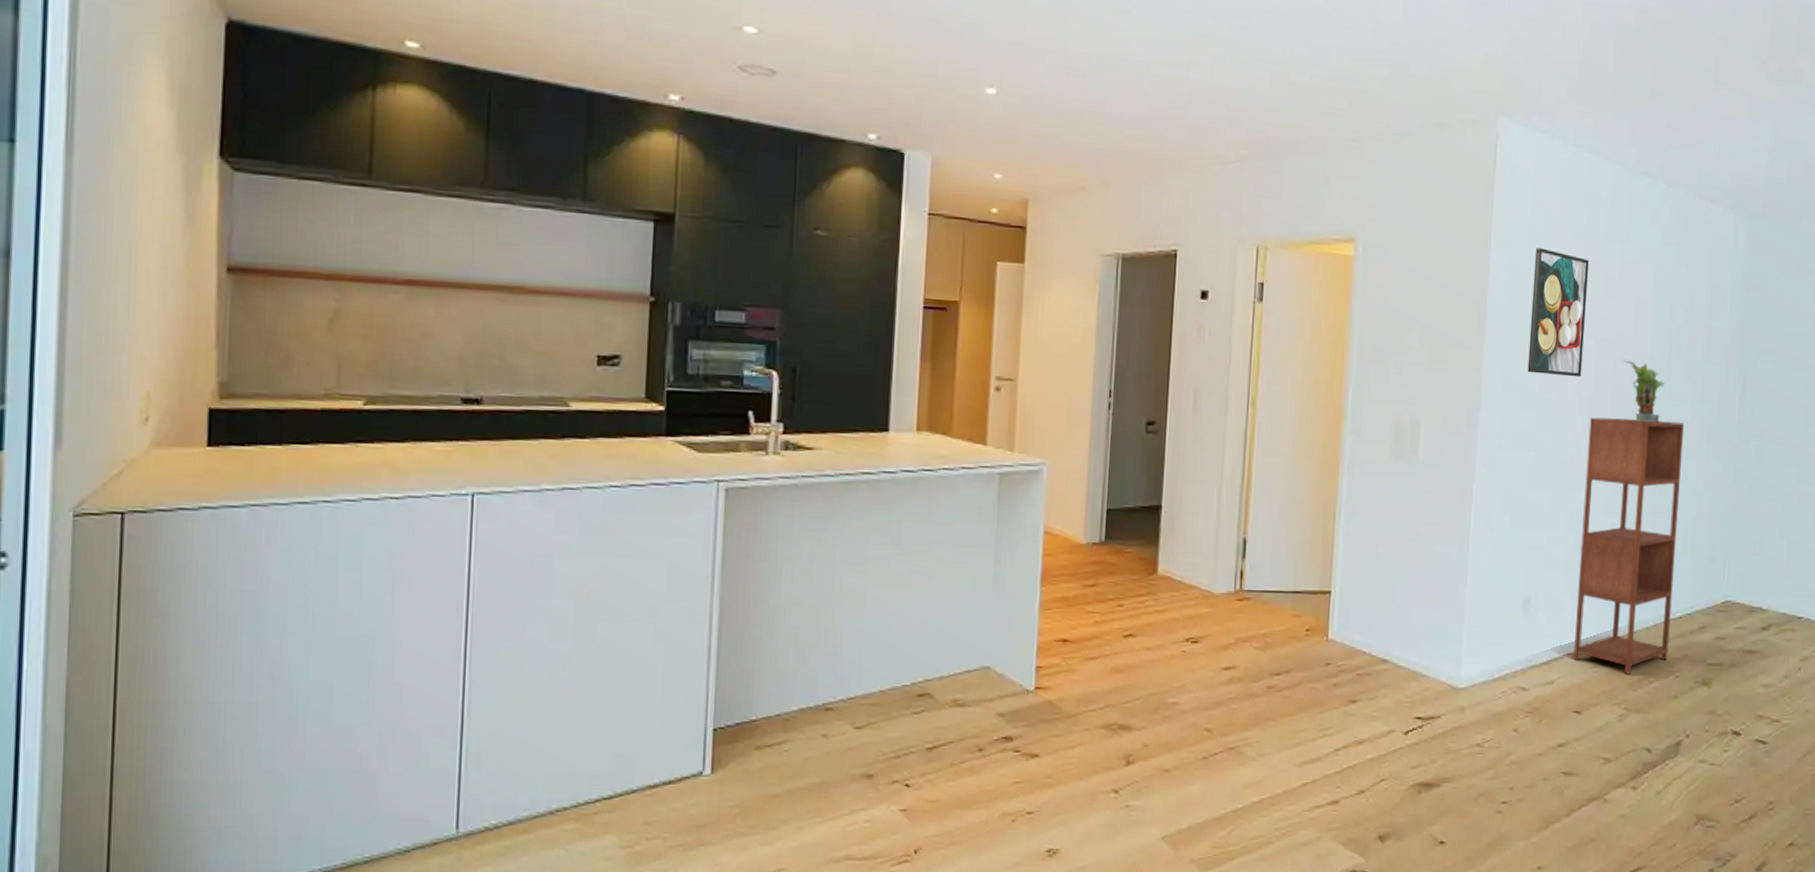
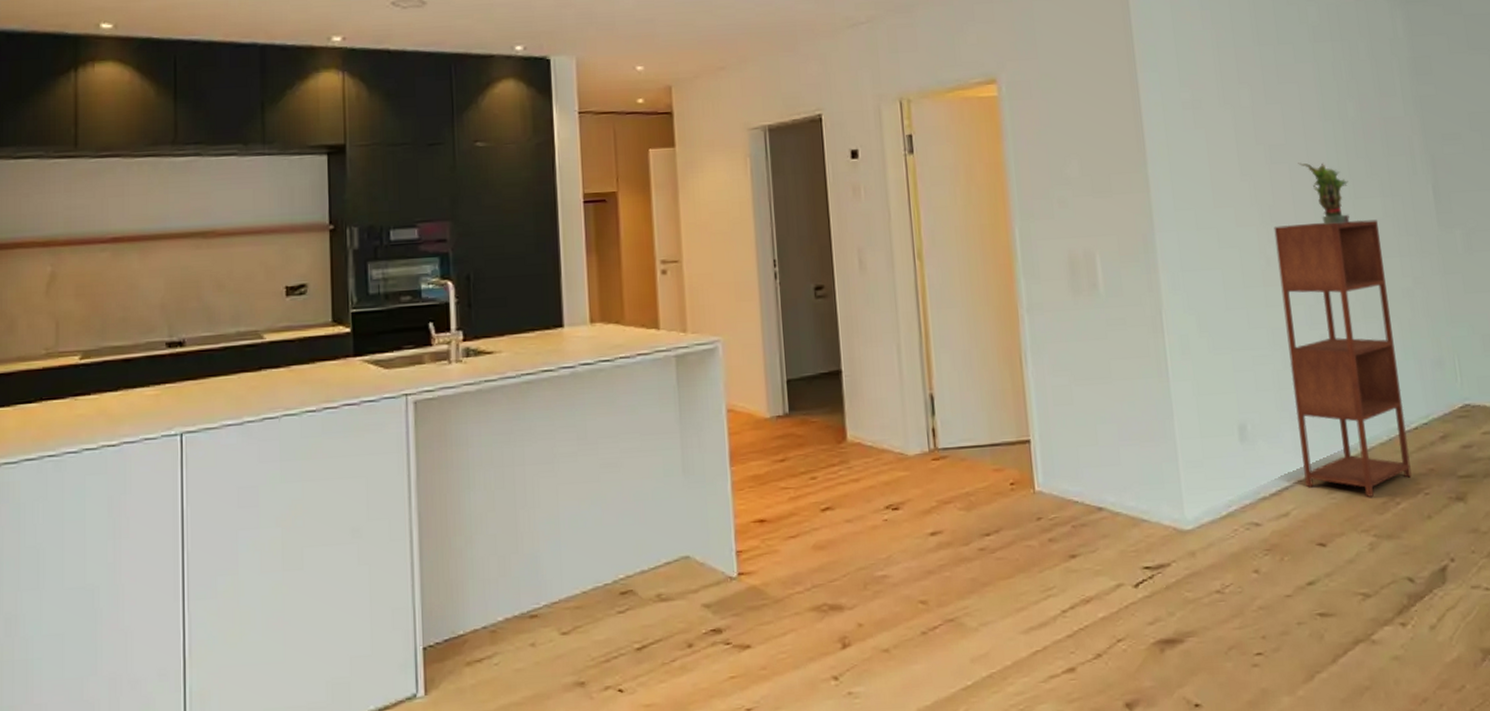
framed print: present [1527,248,1589,377] -> none [1183,62,1256,189]

